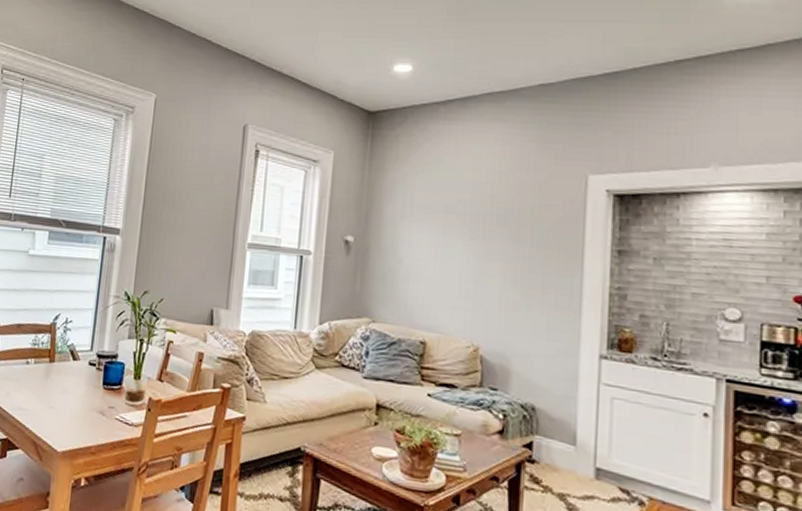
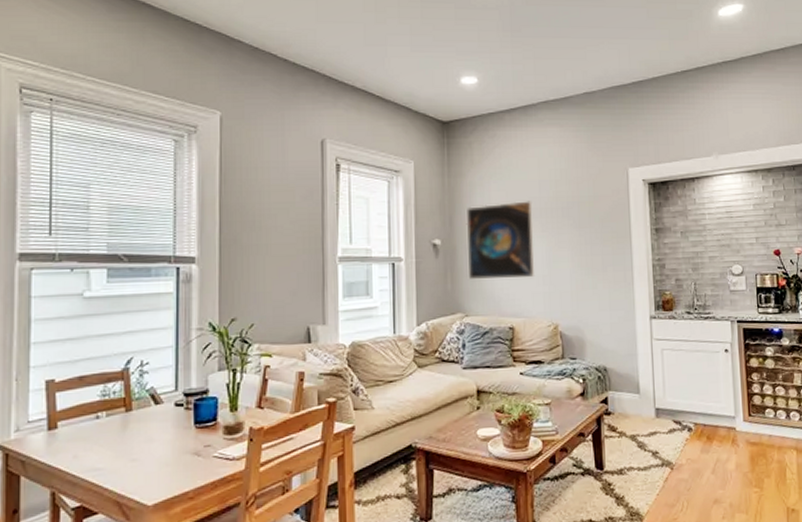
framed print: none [381,203,462,290] -> present [466,201,535,279]

